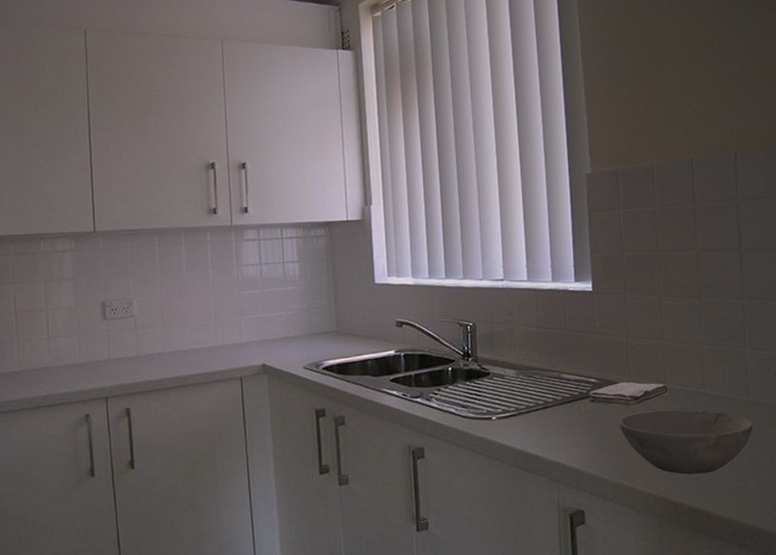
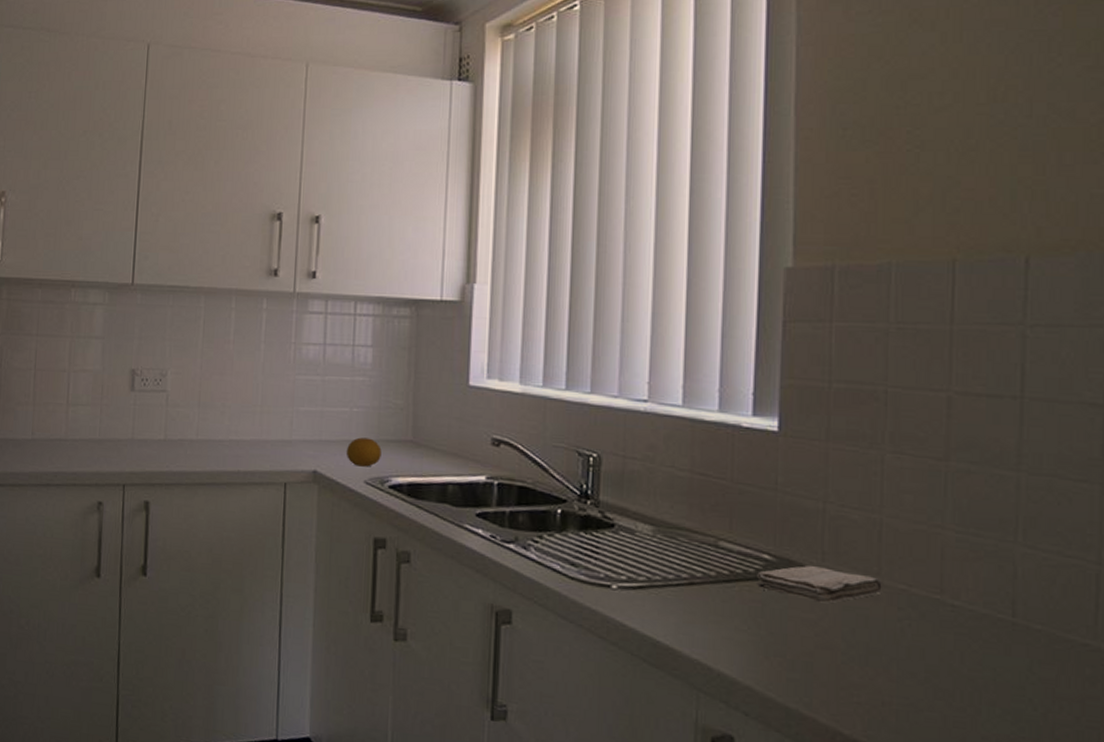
fruit: none [286,333,314,356] -> present [346,437,382,467]
bowl: present [618,410,754,474] -> none [799,612,1019,719]

